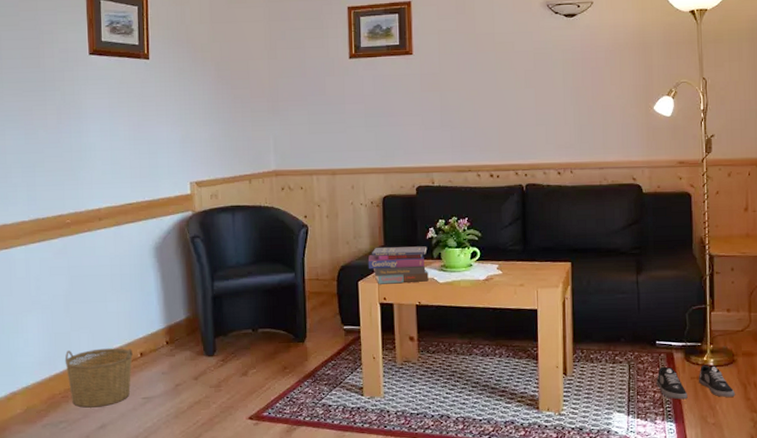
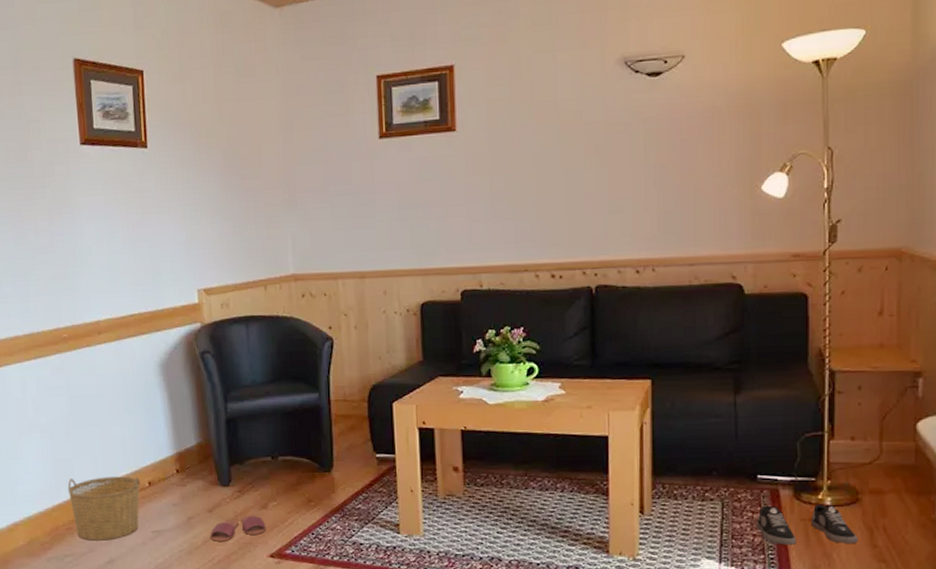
slippers: none [196,381,246,406] -> present [210,515,266,542]
books: present [368,246,429,284] -> none [403,361,476,406]

